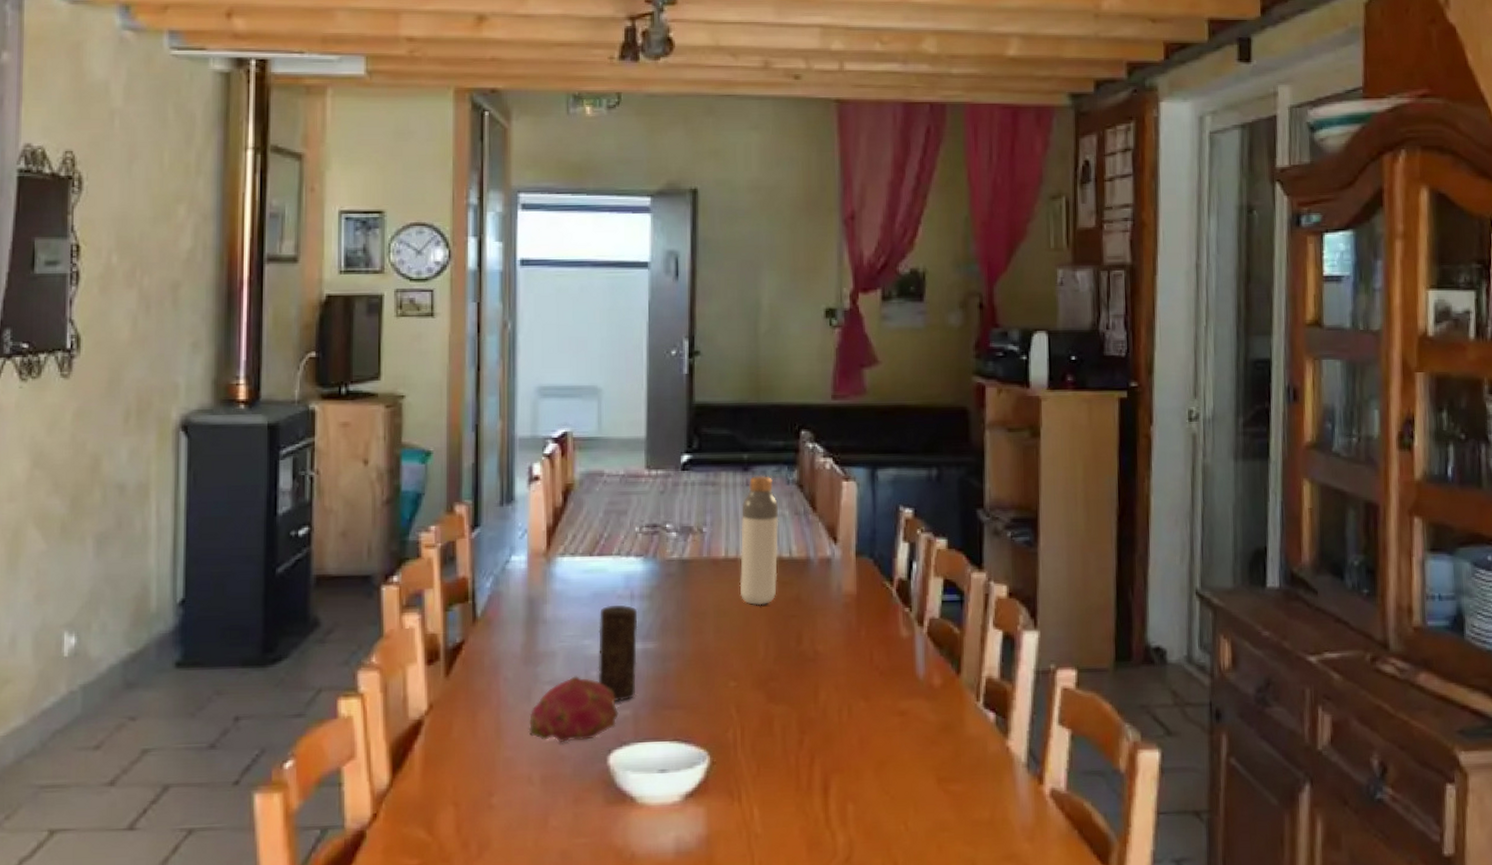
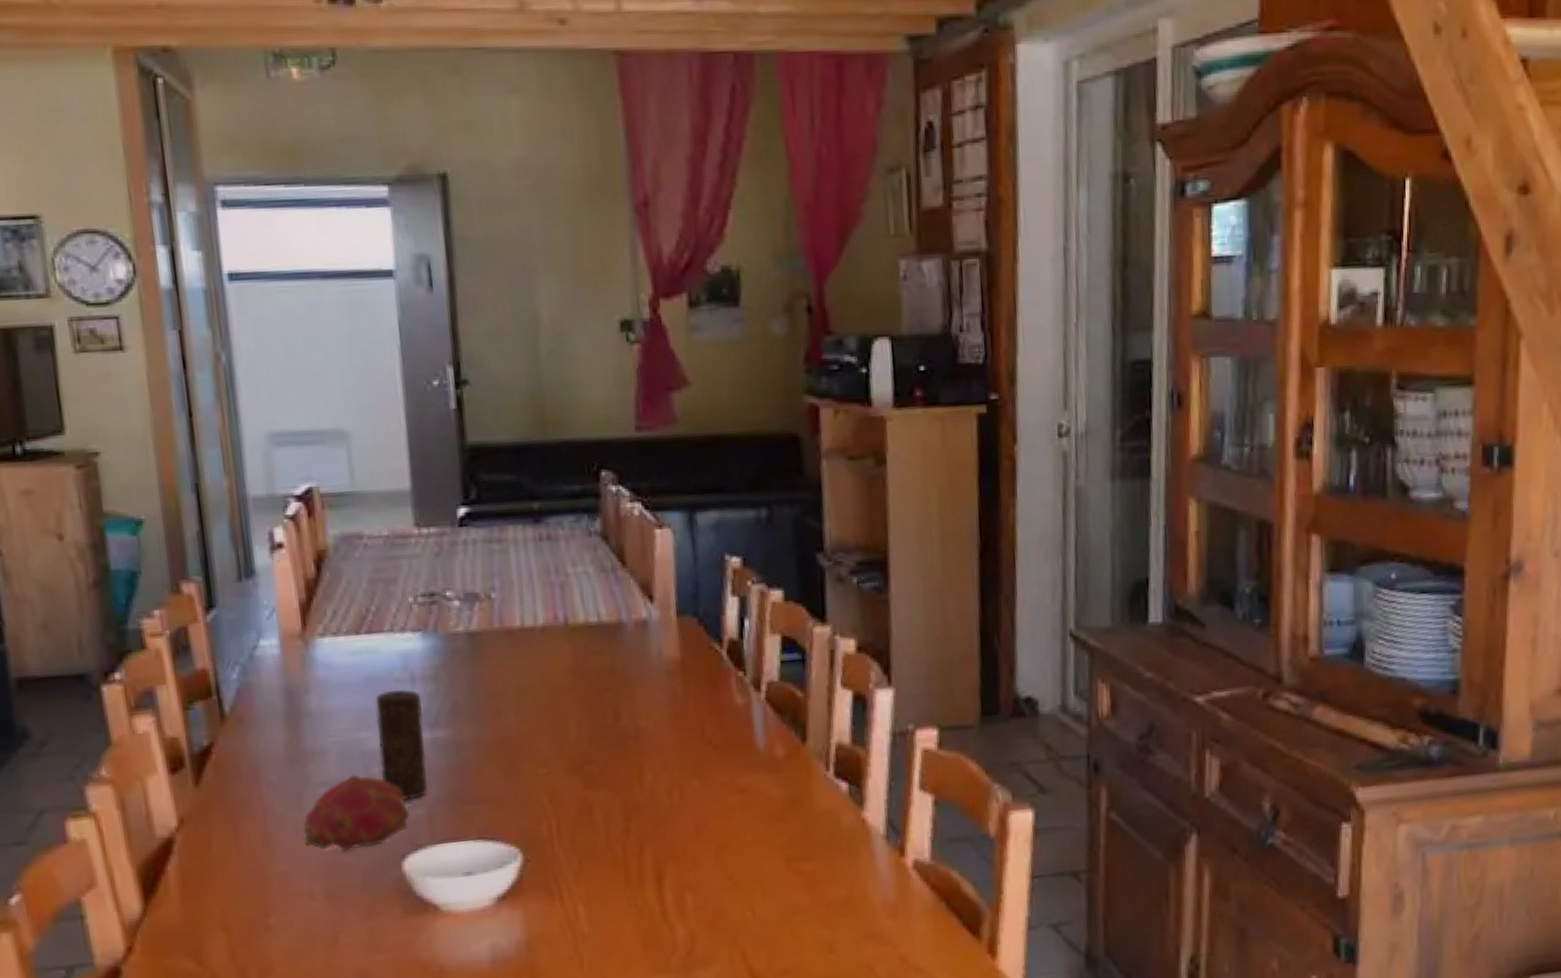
bottle: present [739,476,779,606] -> none [537,527,586,680]

